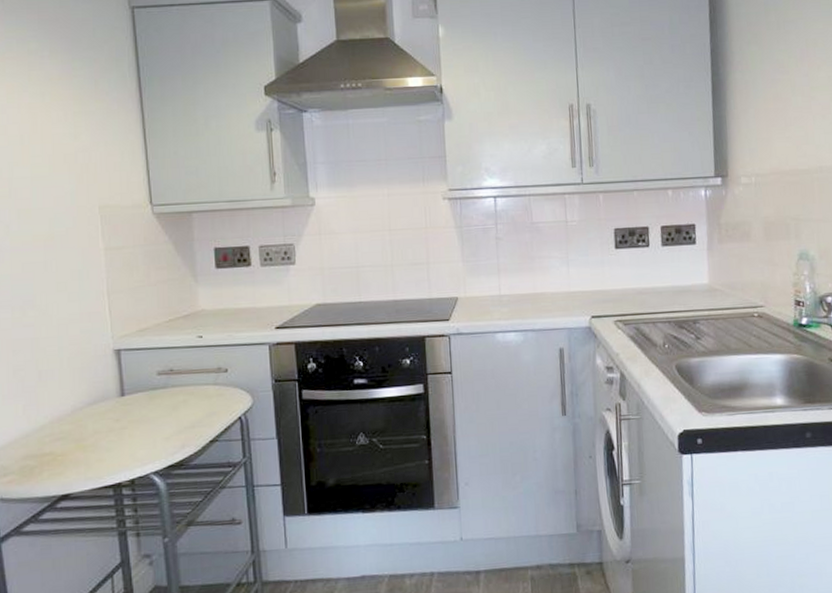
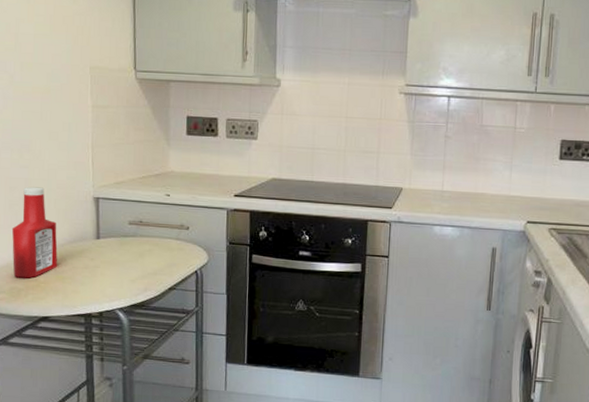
ketchup bottle: none [18,346,77,454] -> present [11,186,58,278]

